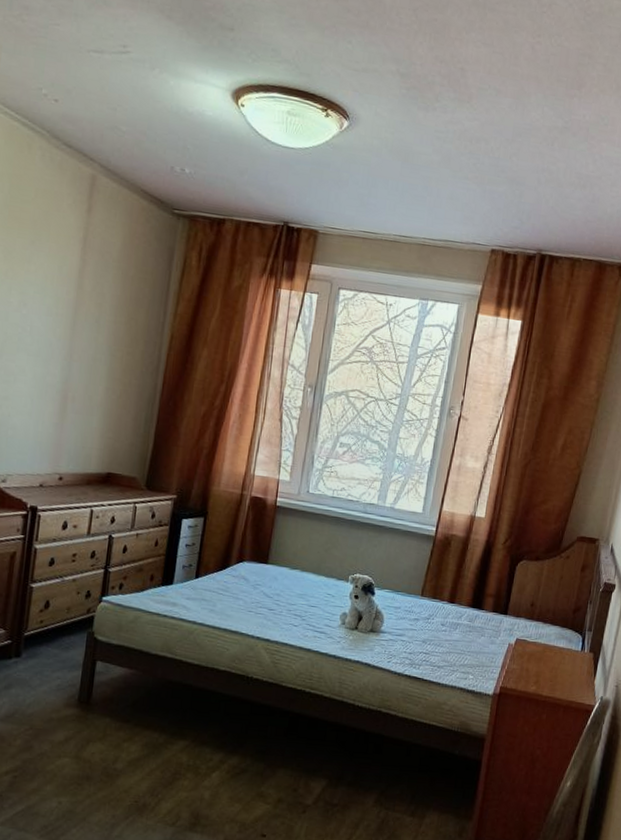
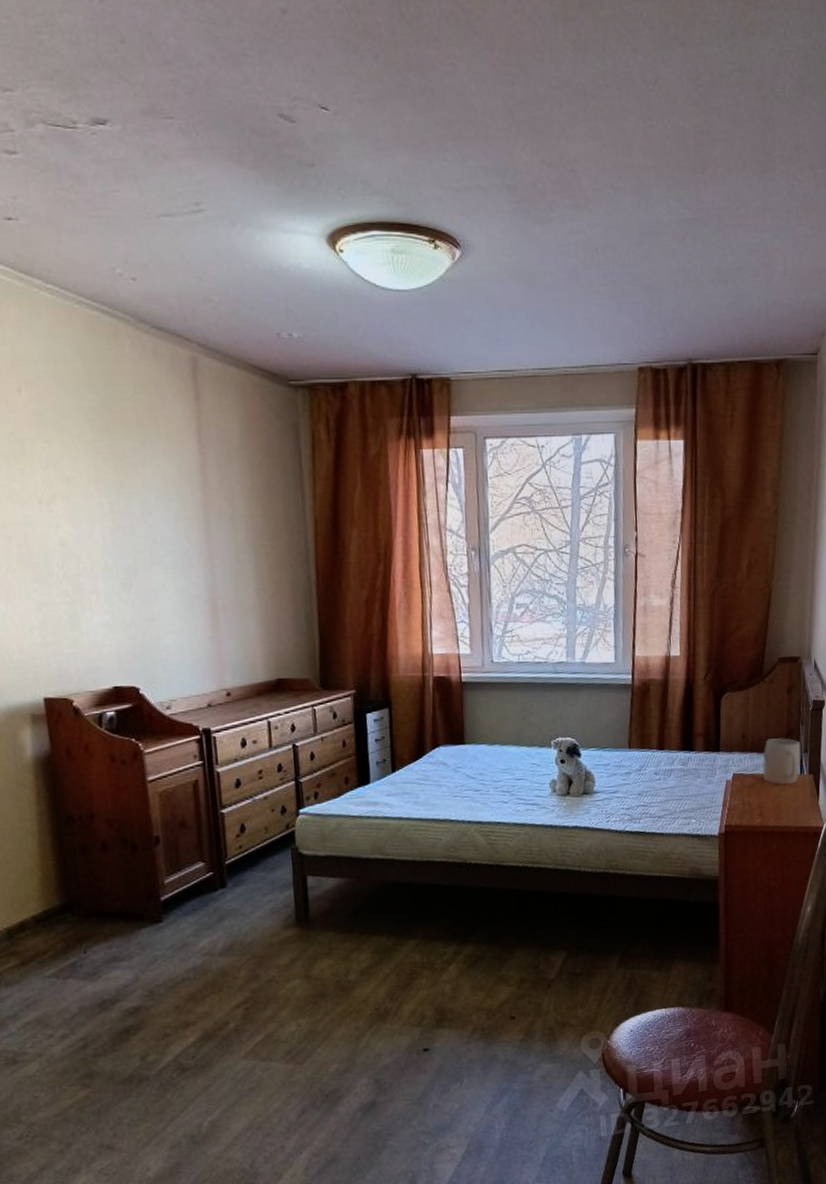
mug: none [544,611,586,659] -> present [762,738,801,785]

